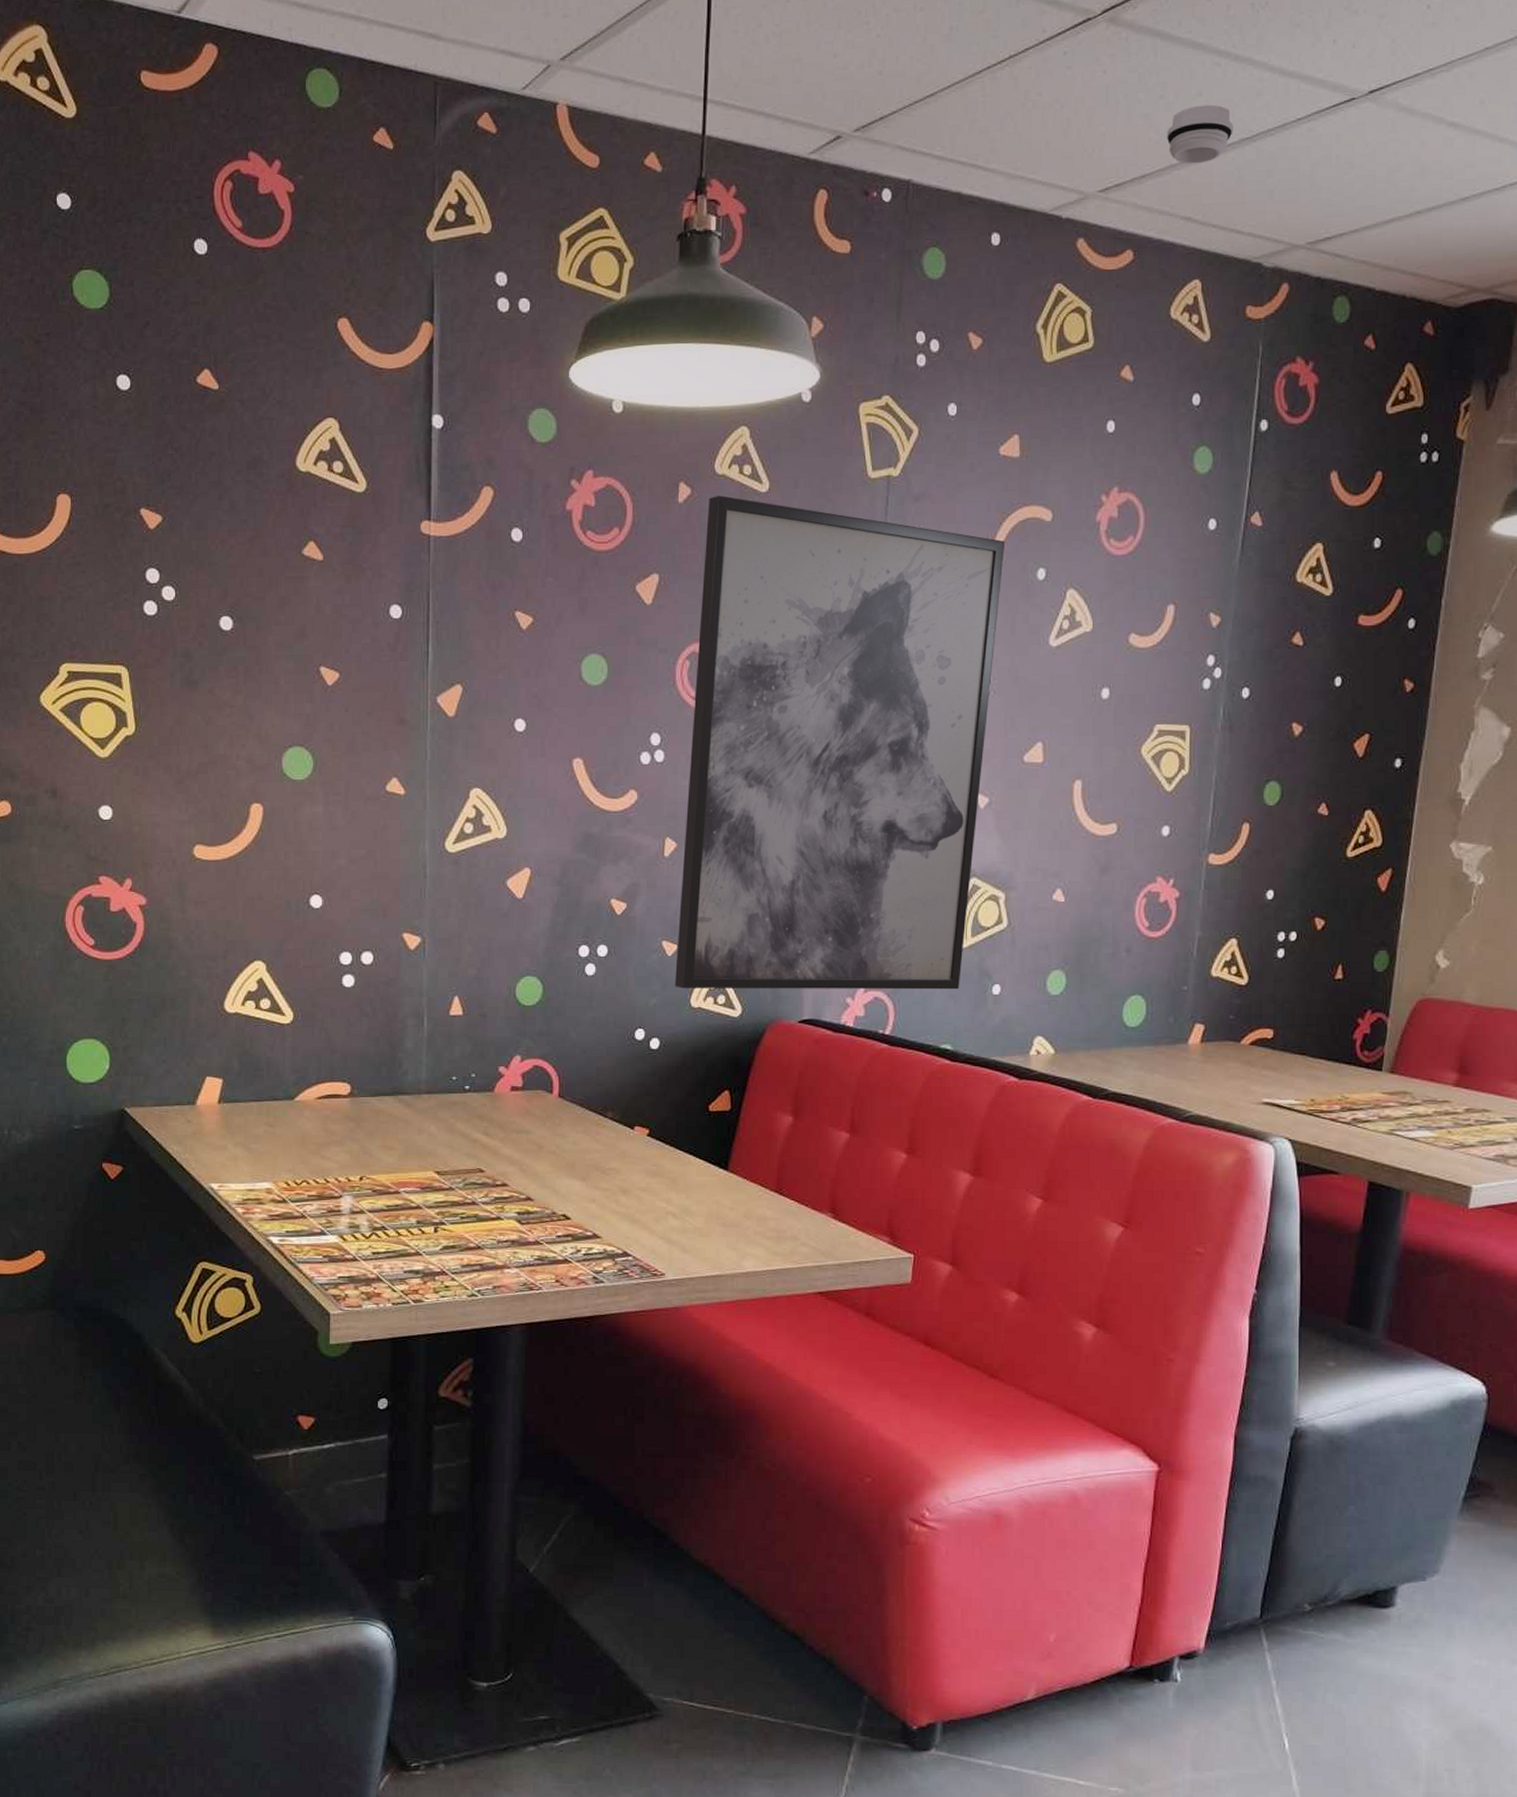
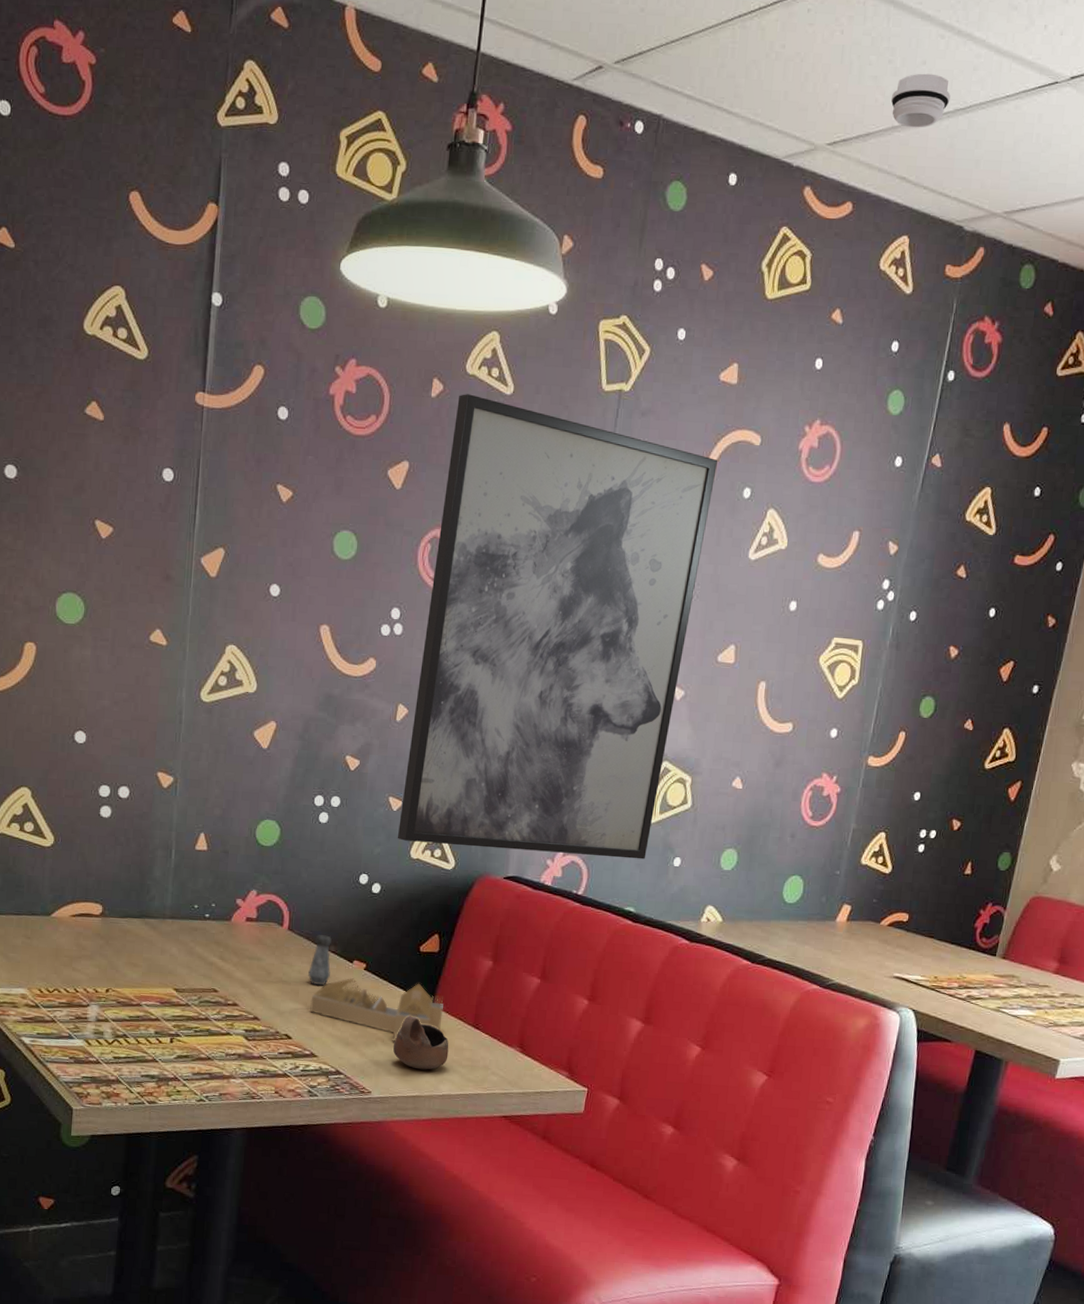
salt shaker: none [584,1100,609,1157] -> present [308,935,332,986]
house frame: none [589,1145,741,1216] -> present [310,977,444,1042]
cup: none [687,1184,750,1245] -> present [393,1016,449,1070]

